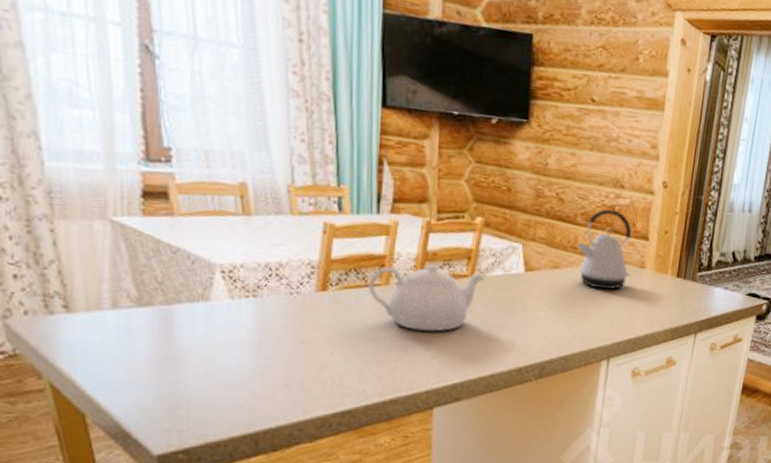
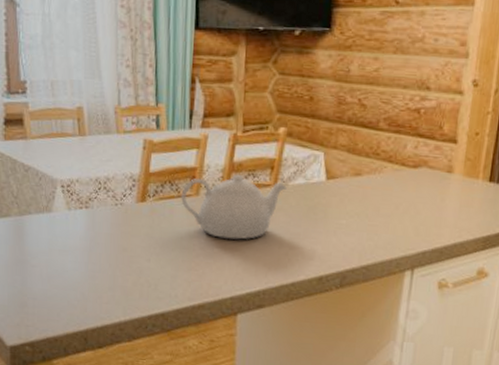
kettle: present [577,209,631,290] -> none [380,112,438,197]

